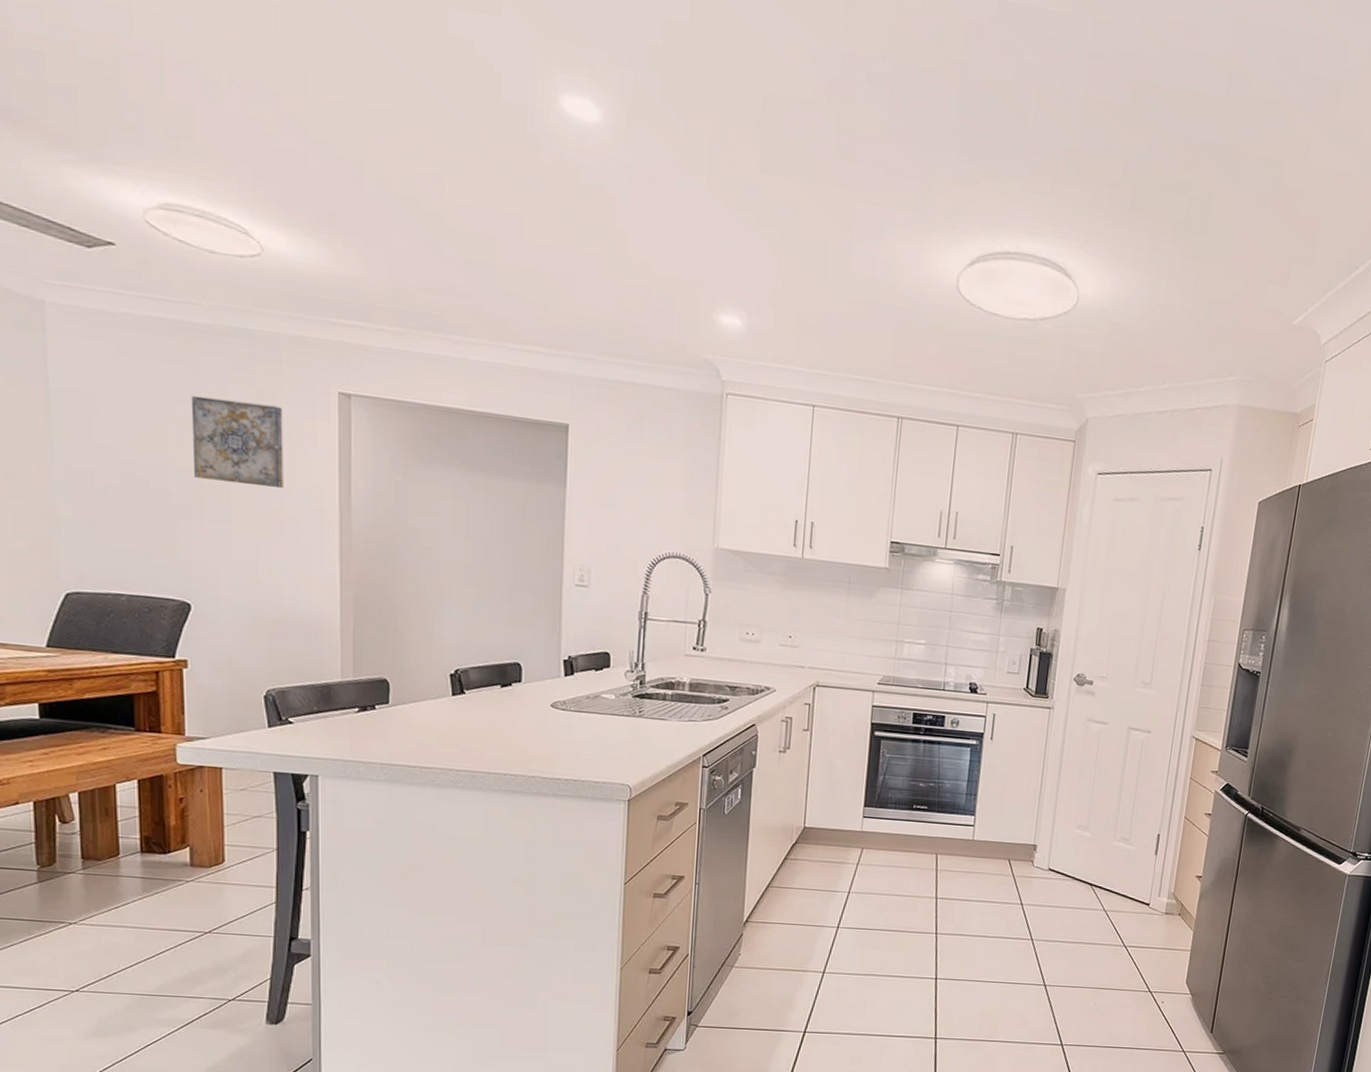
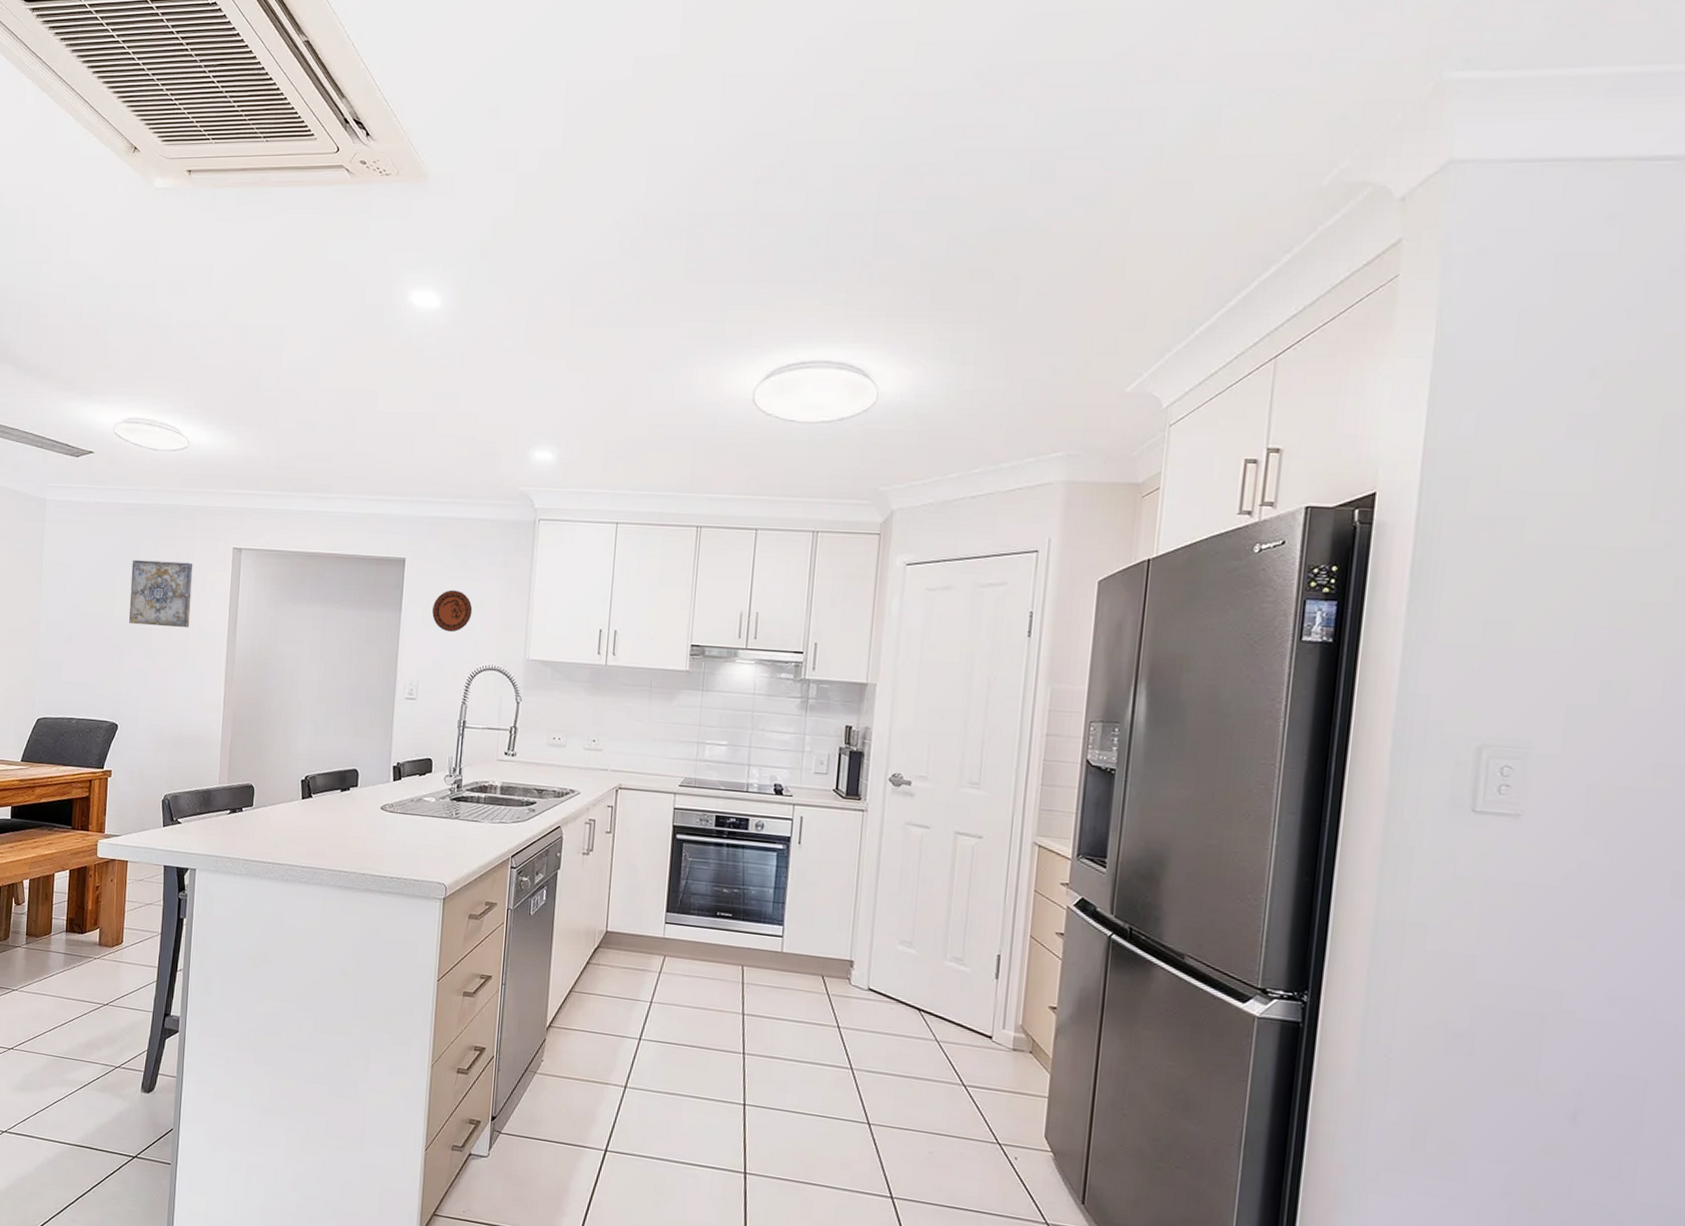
decorative plate: none [604,465,652,514] -> present [432,590,473,633]

